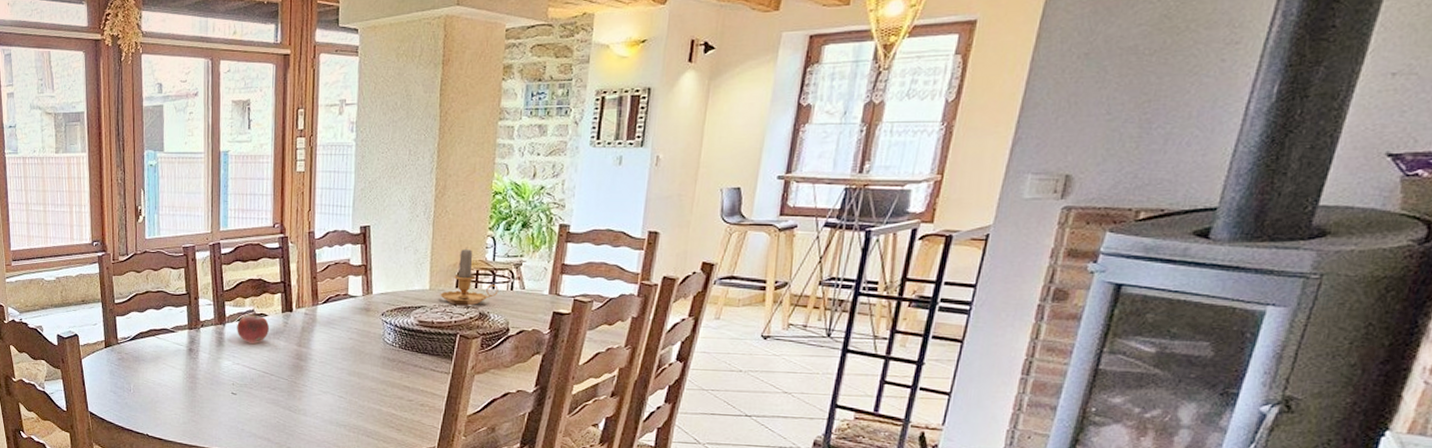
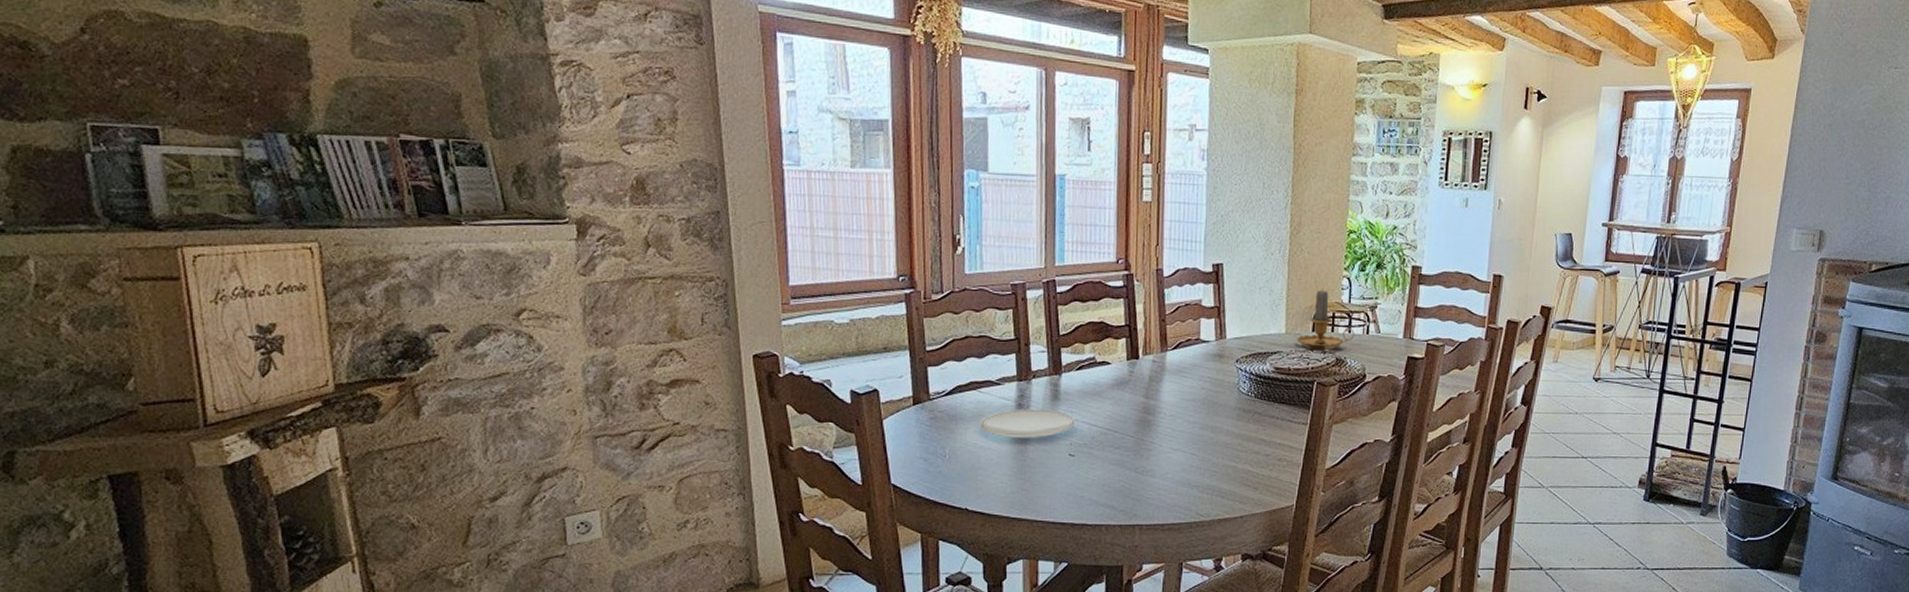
plate: none [157,353,237,379] -> present [979,408,1075,439]
fruit: present [237,312,269,344] -> none [1075,360,1112,396]

